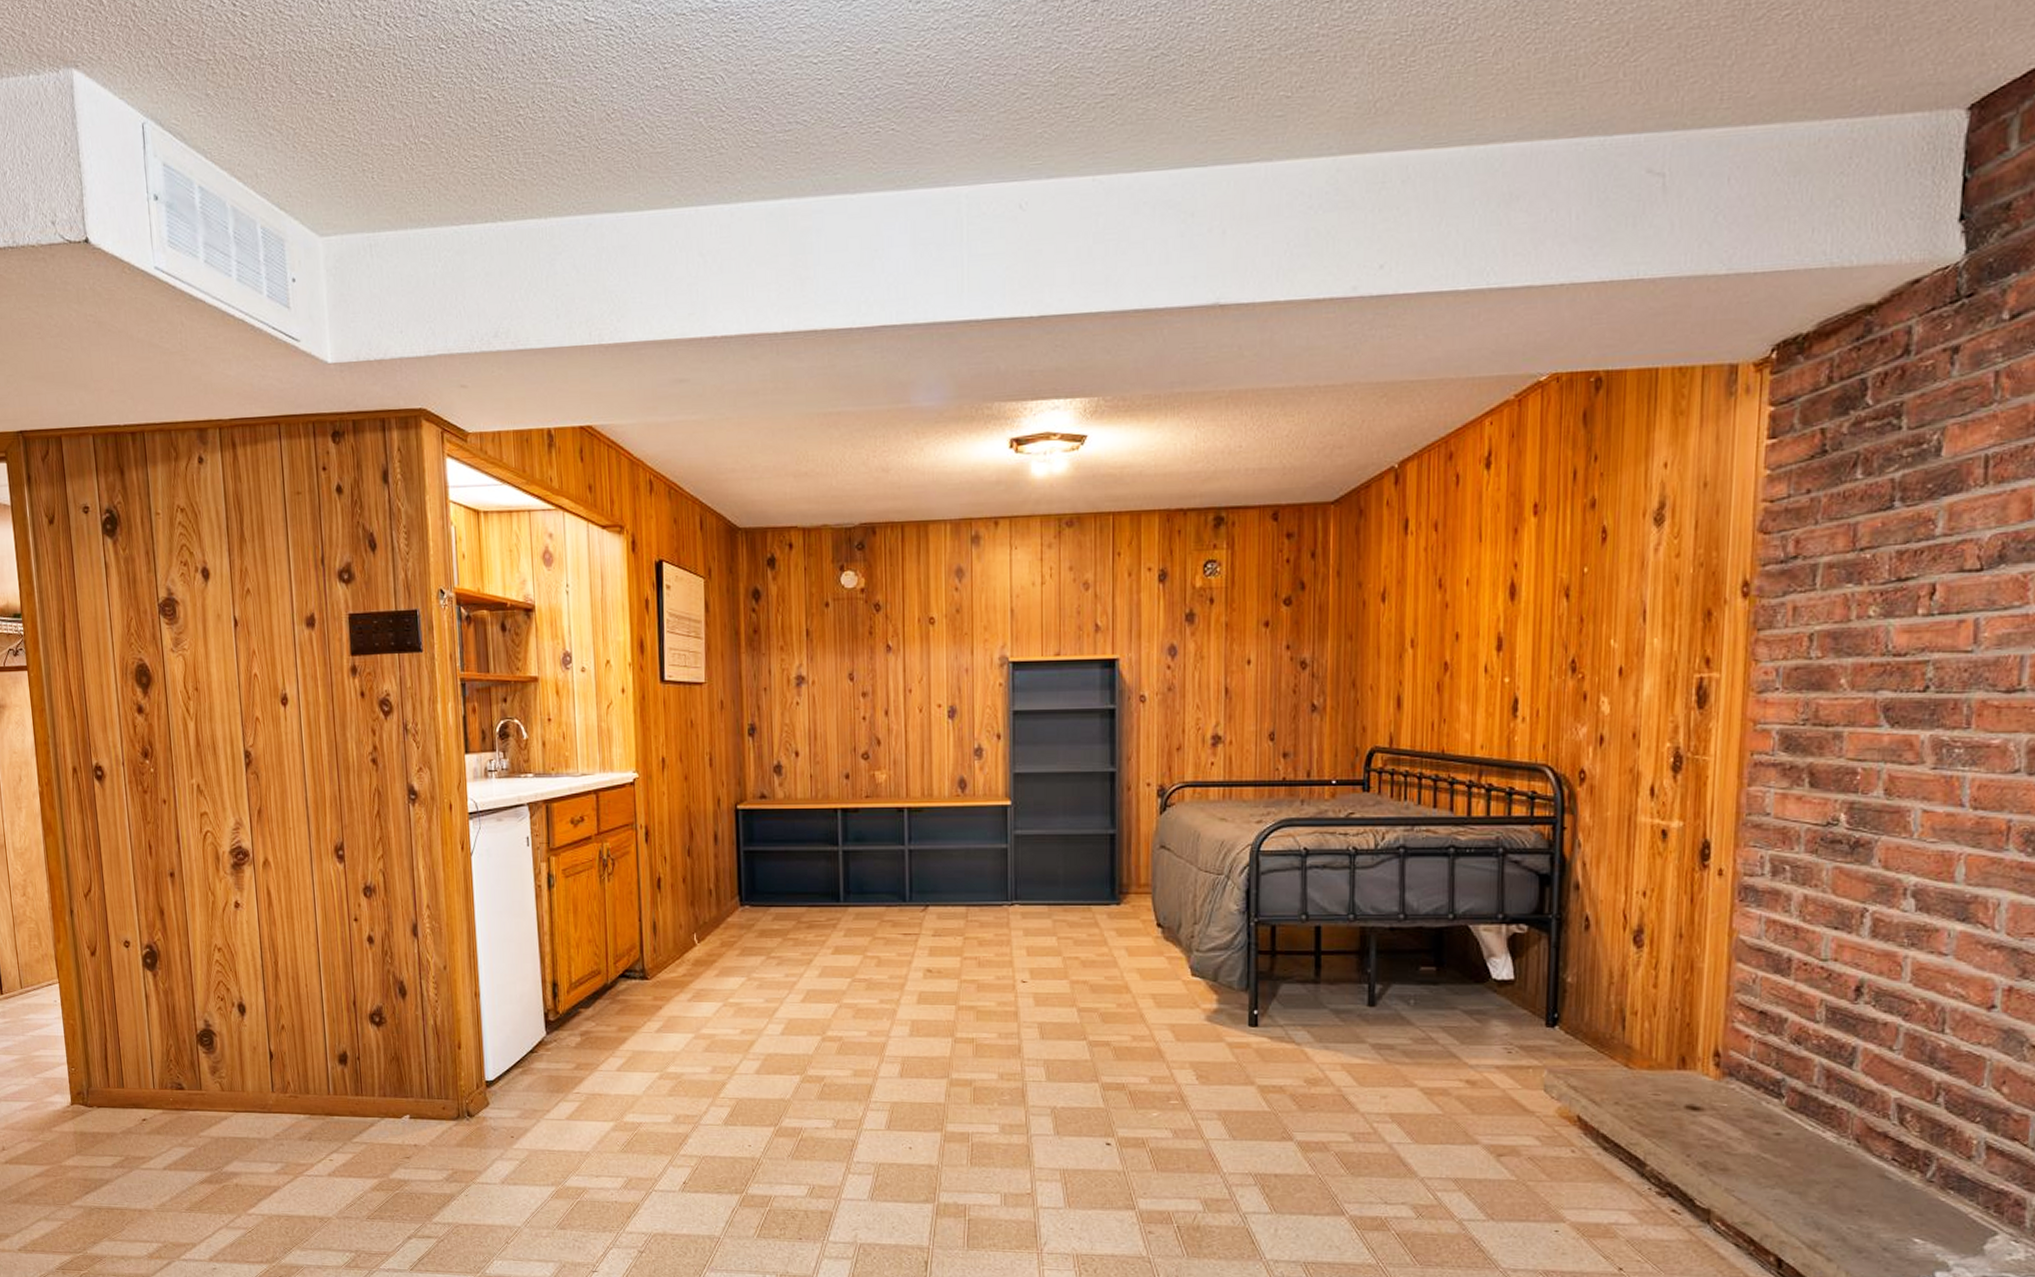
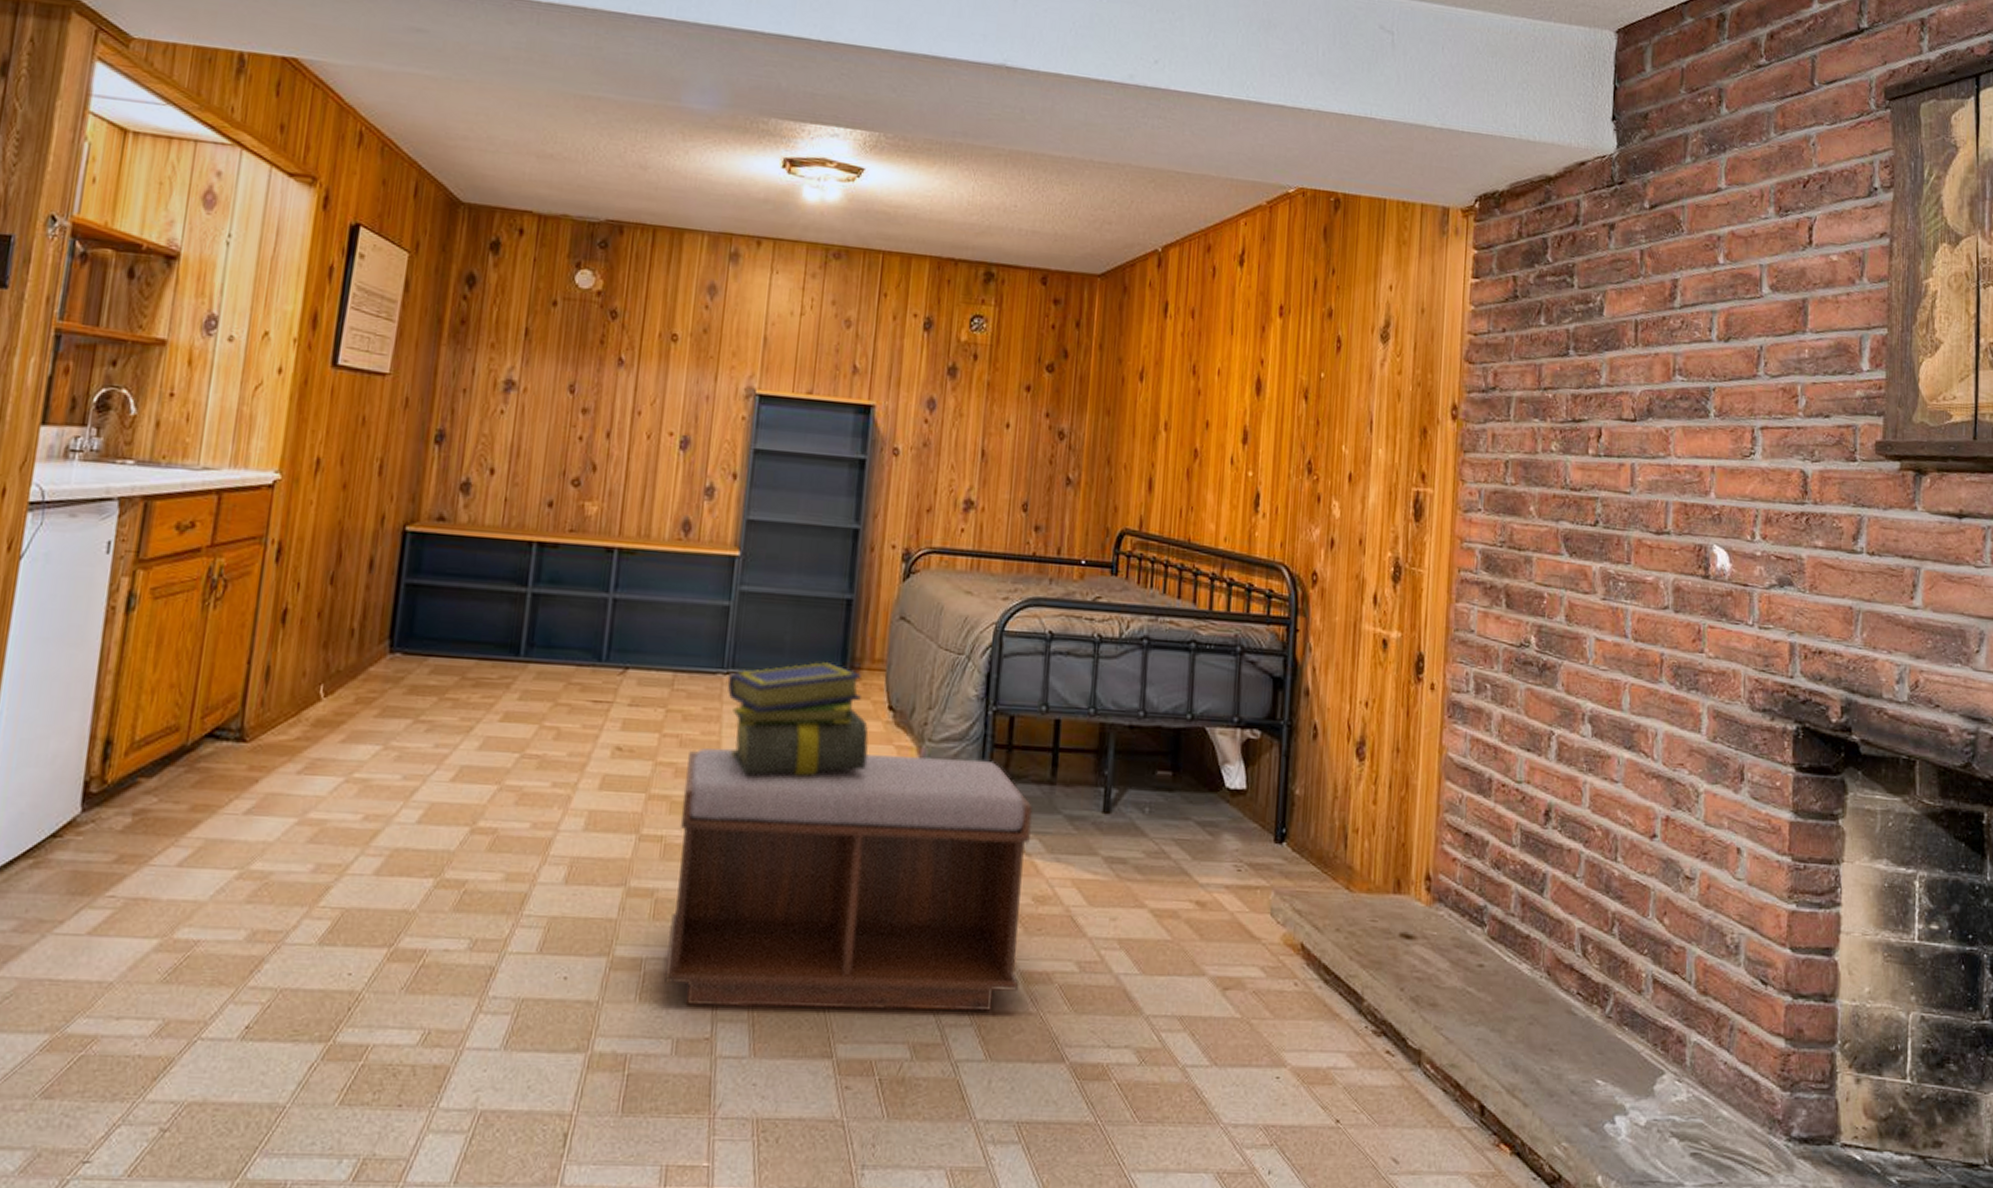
bench: none [986,965,1300,1175] -> present [665,748,1034,1012]
stack of books: none [1012,890,1143,987] -> present [727,662,869,776]

